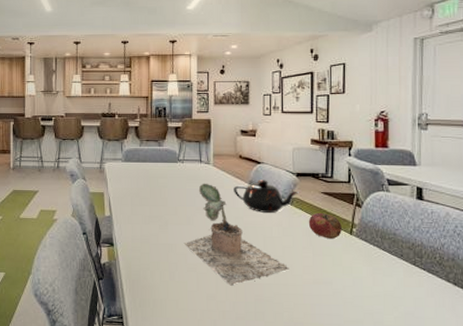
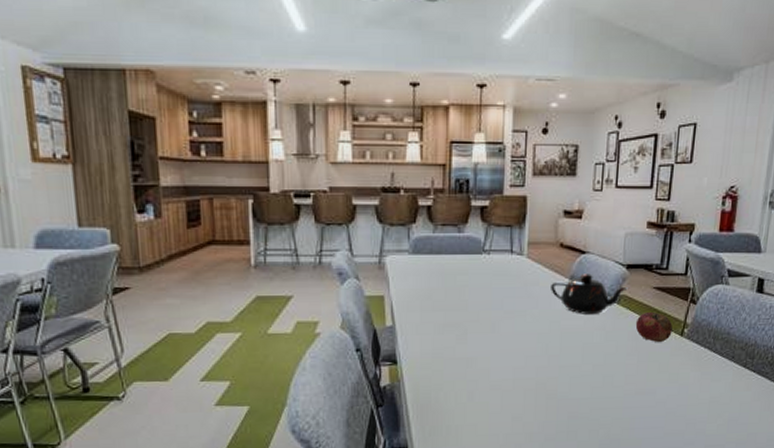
plant: present [183,183,289,286] -> none [486,279,610,403]

